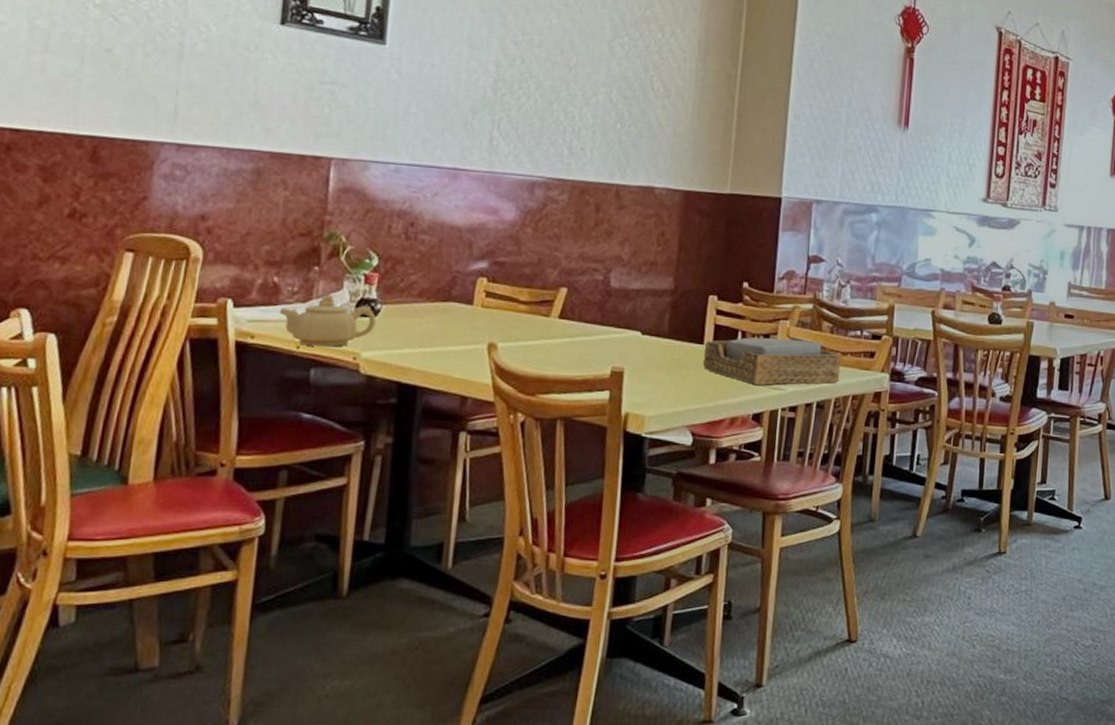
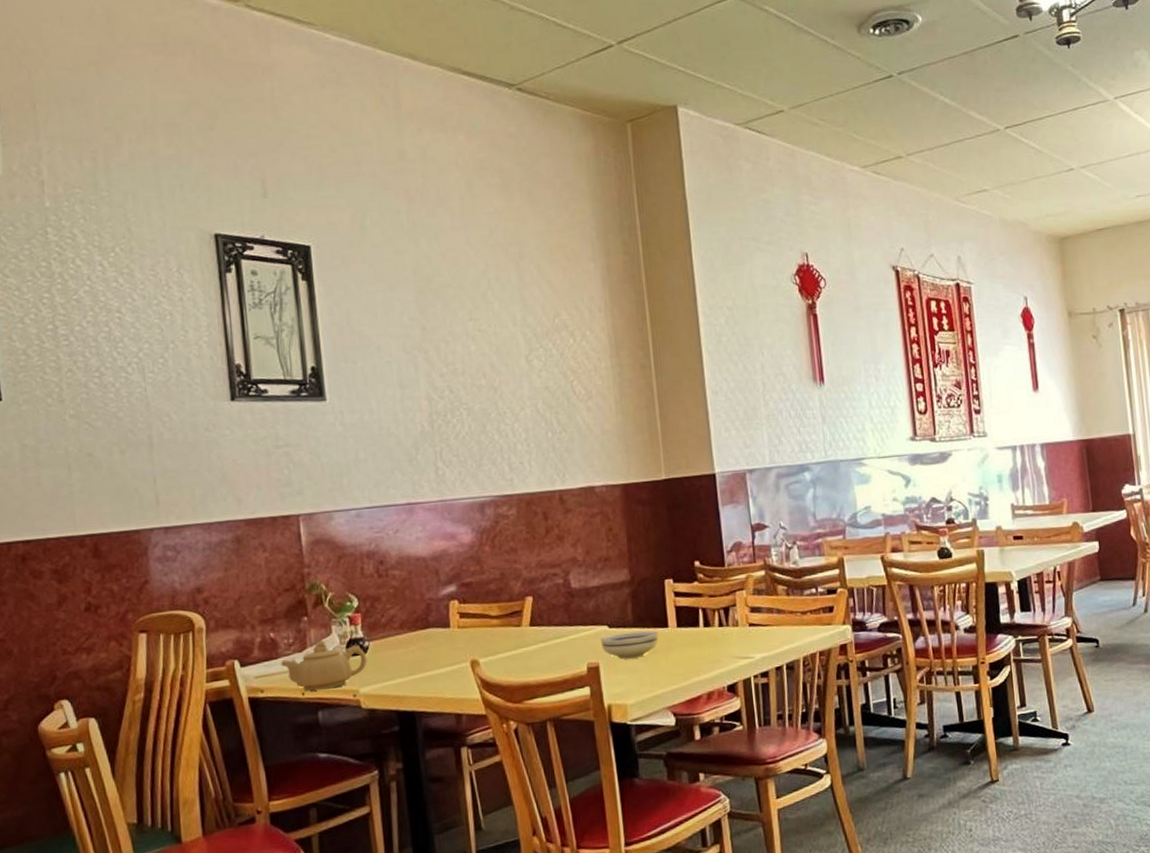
bowl: none [630,341,692,370] -> present [601,630,659,660]
napkin holder: present [702,337,841,386] -> none [669,606,804,658]

